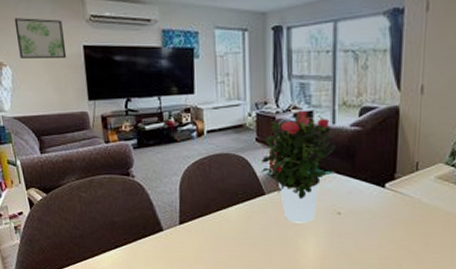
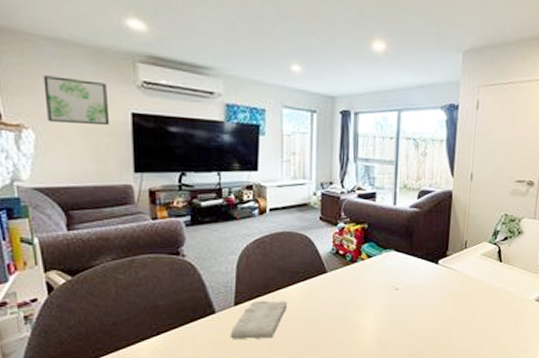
washcloth: none [177,220,228,258] -> present [230,301,287,339]
potted flower: present [261,110,344,223] -> none [323,191,404,300]

